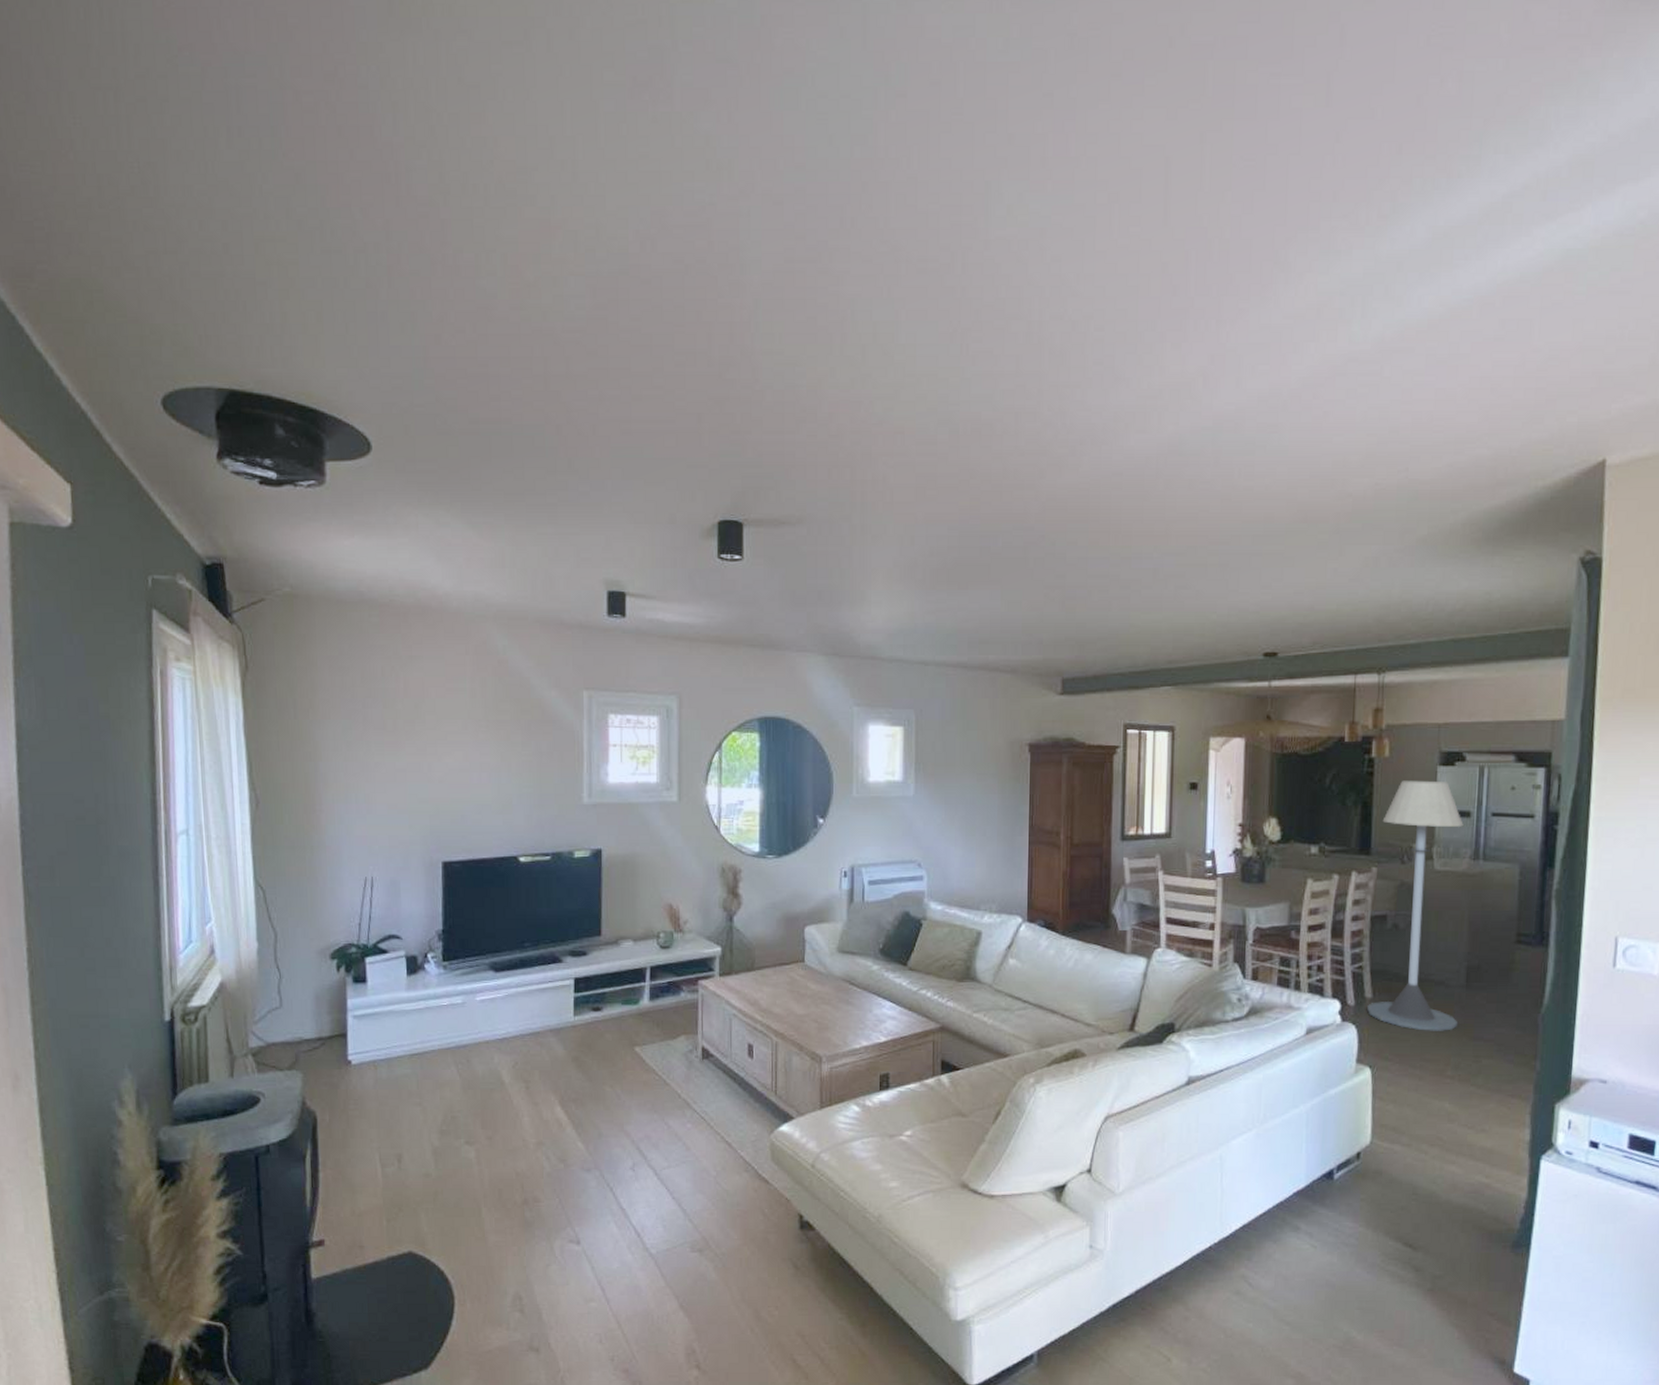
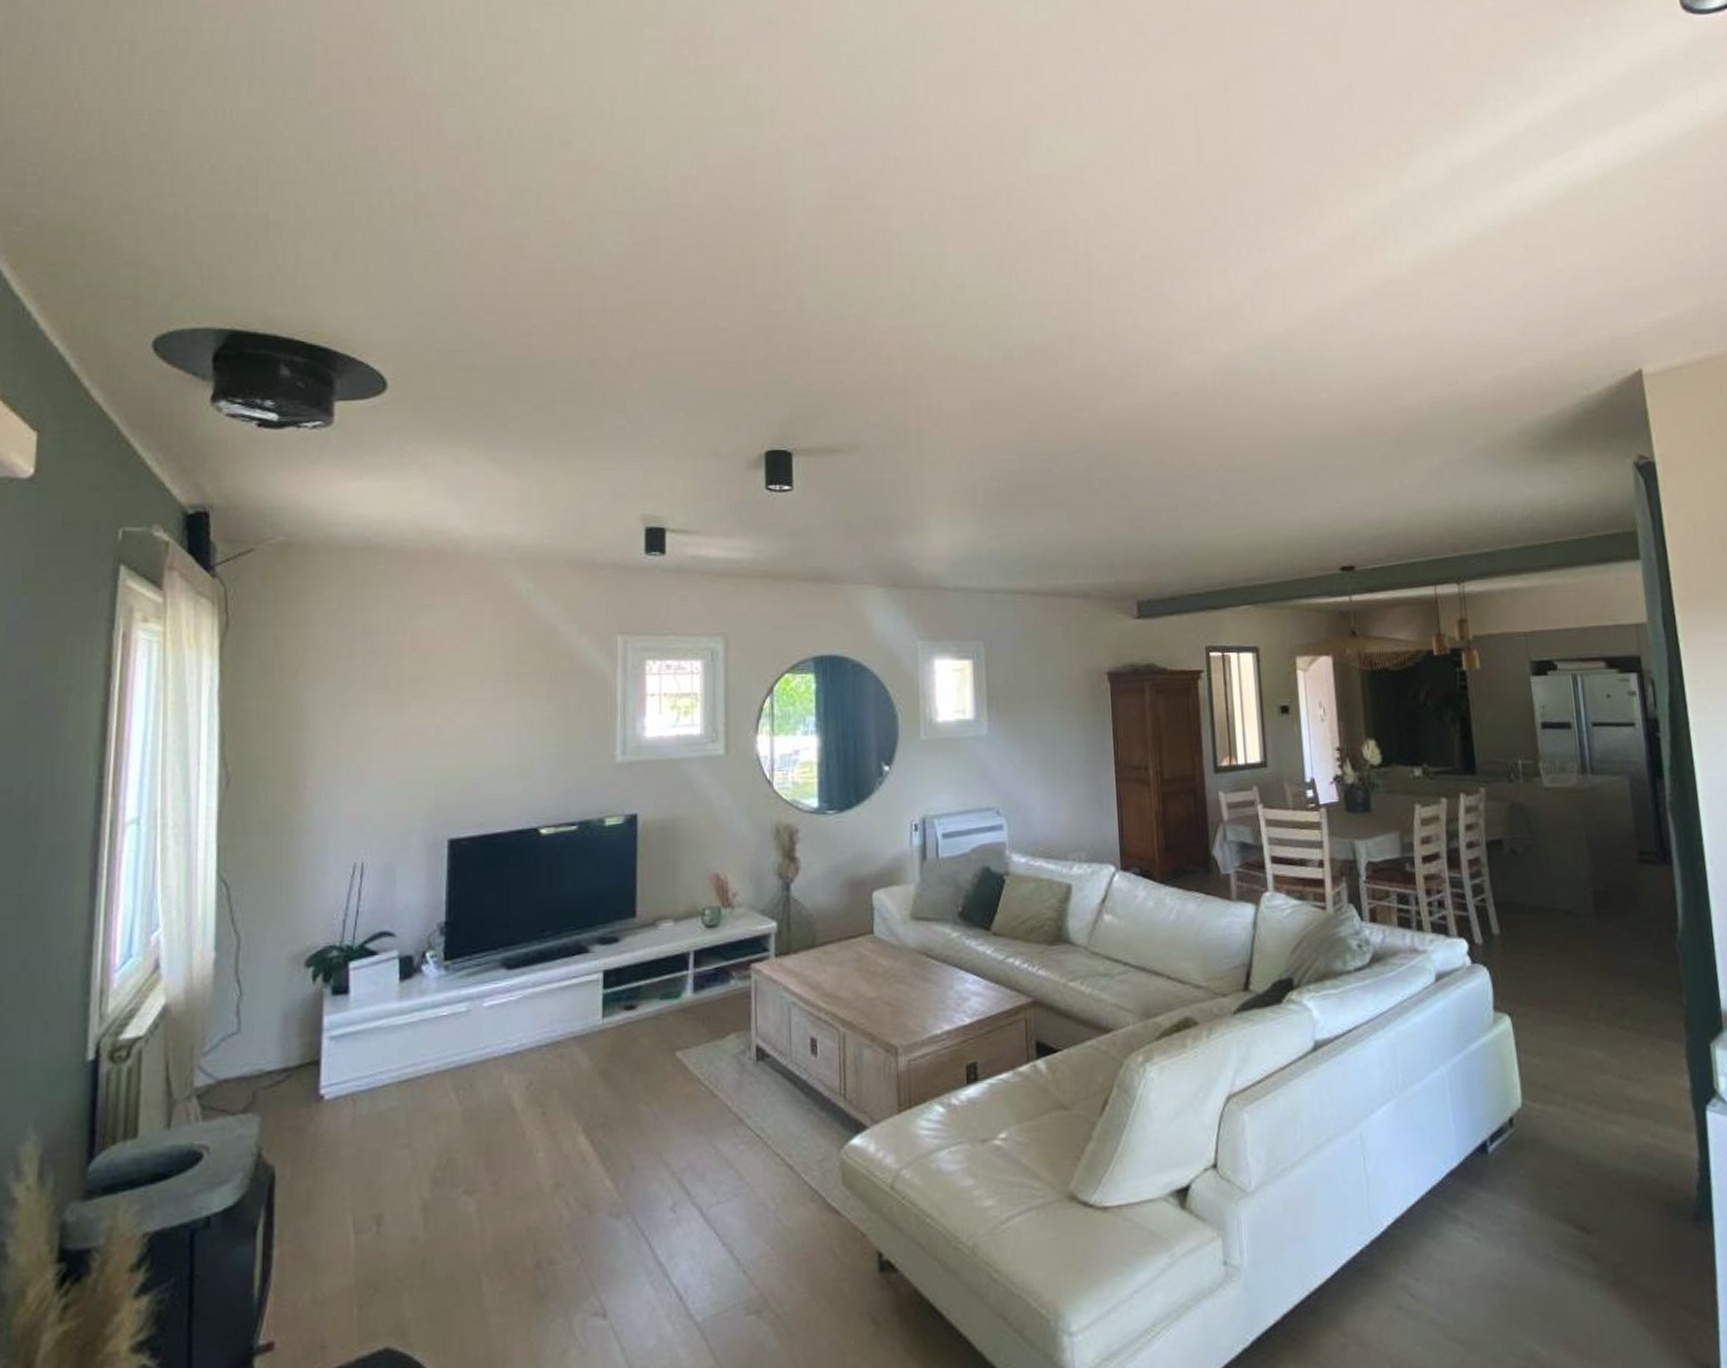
floor lamp: present [1367,780,1464,1031] -> none [1483,691,1594,968]

